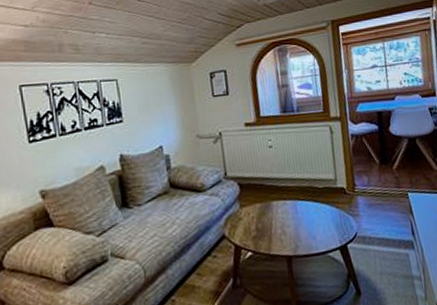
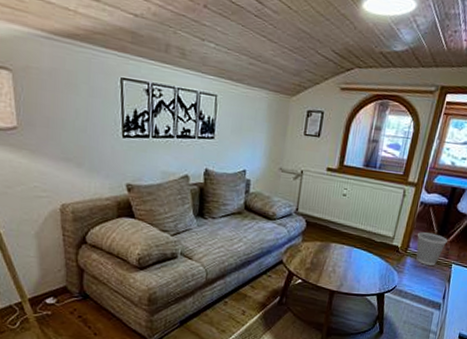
wastebasket: none [359,164,394,201] -> present [416,232,448,266]

